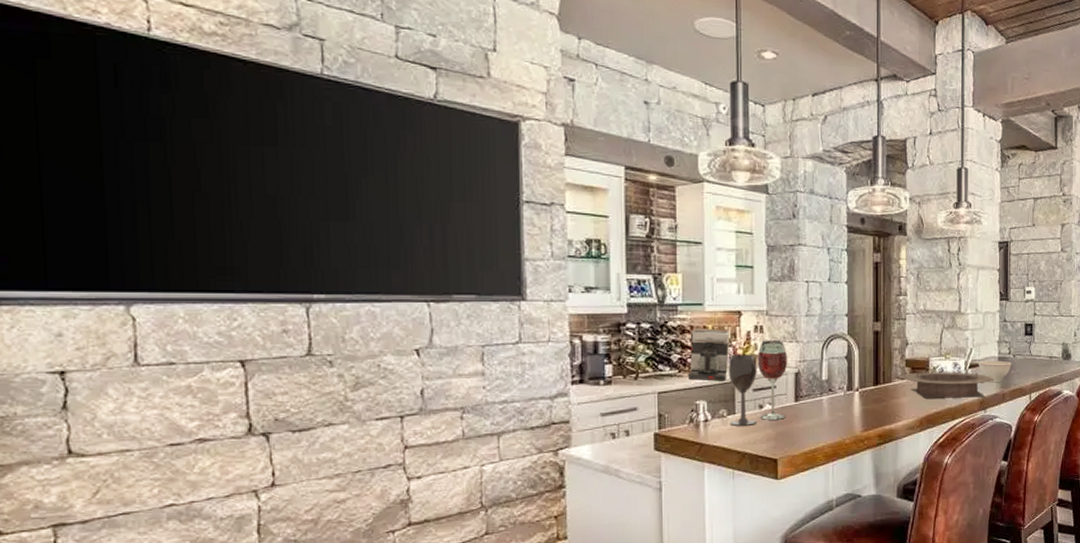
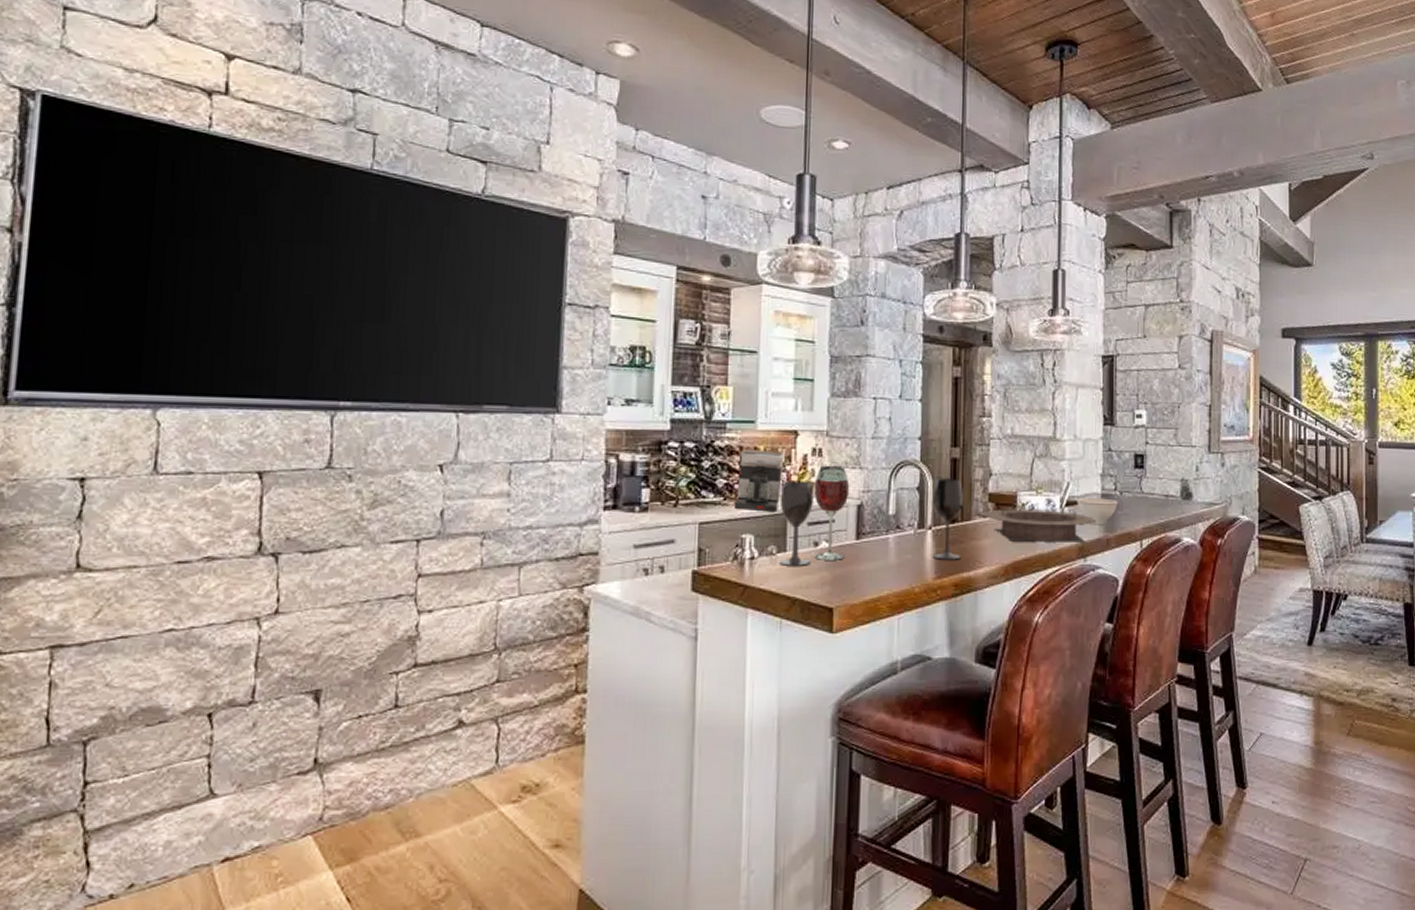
wine glass: none [858,348,885,416] -> present [932,478,964,560]

